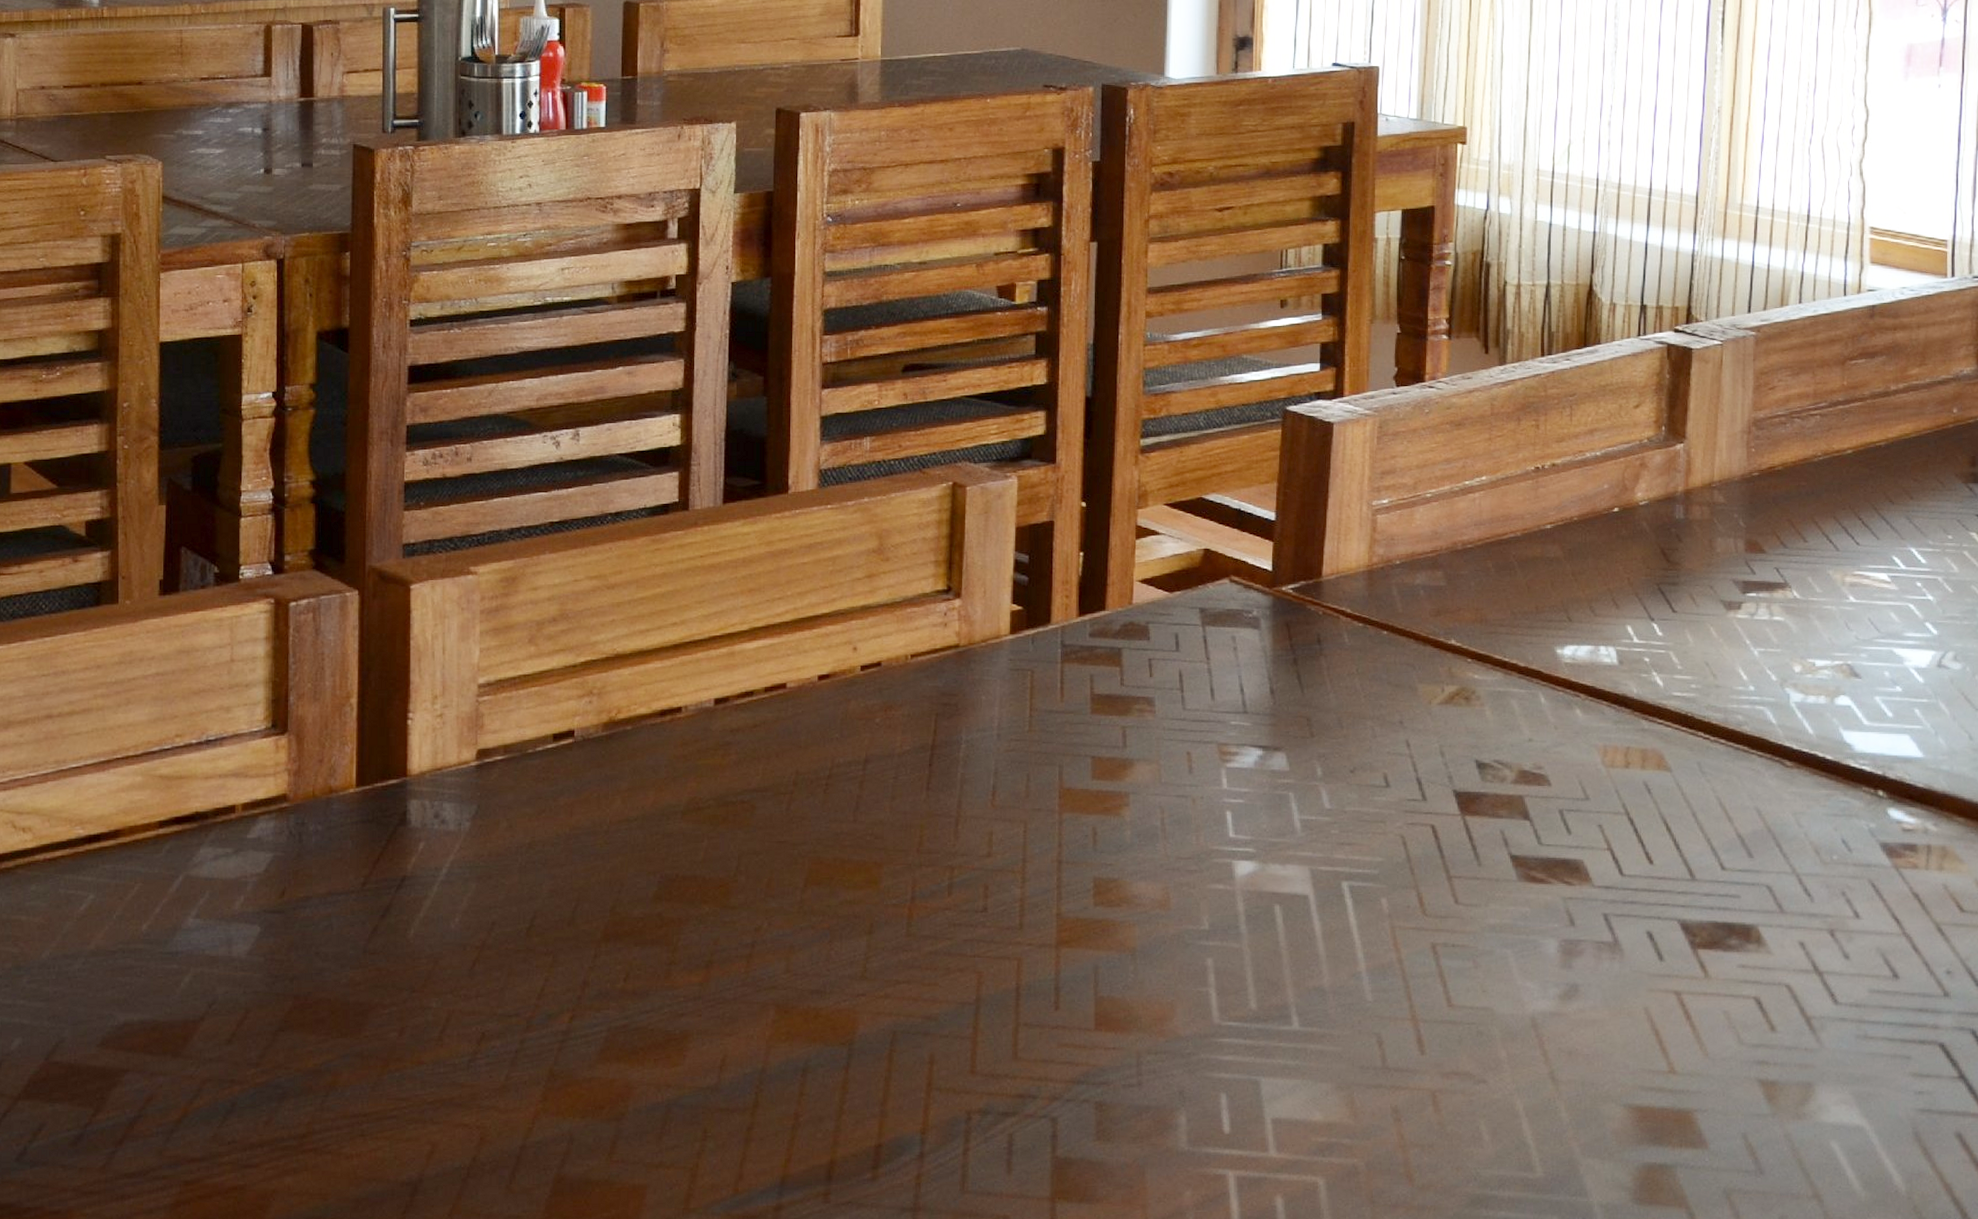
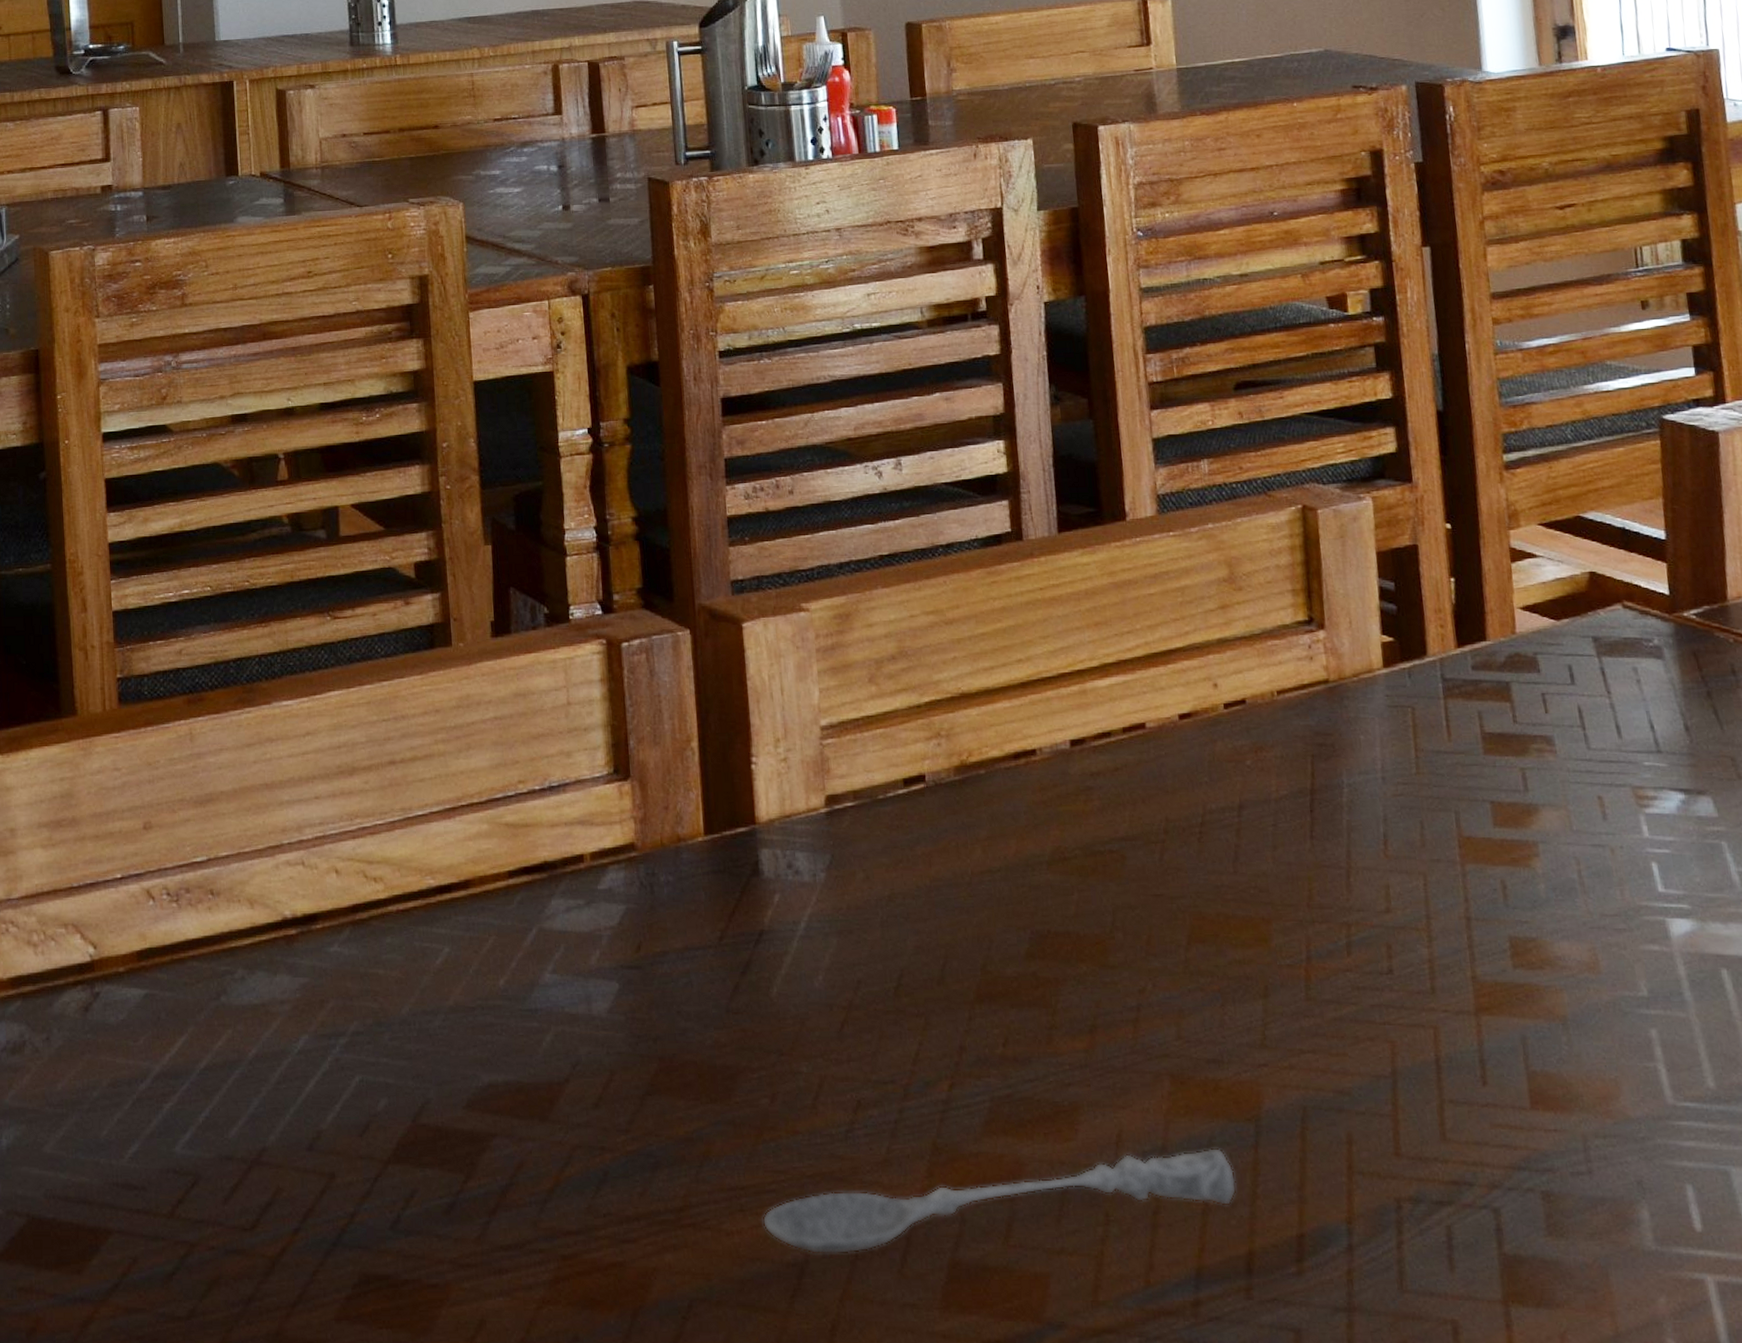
soupspoon: none [381,1069,826,1174] -> present [762,1147,1237,1254]

